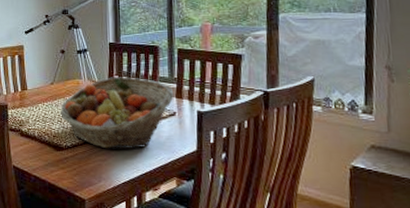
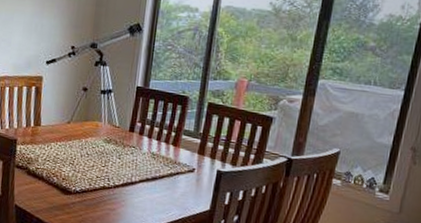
fruit basket: present [59,77,174,150] -> none [72,123,197,202]

